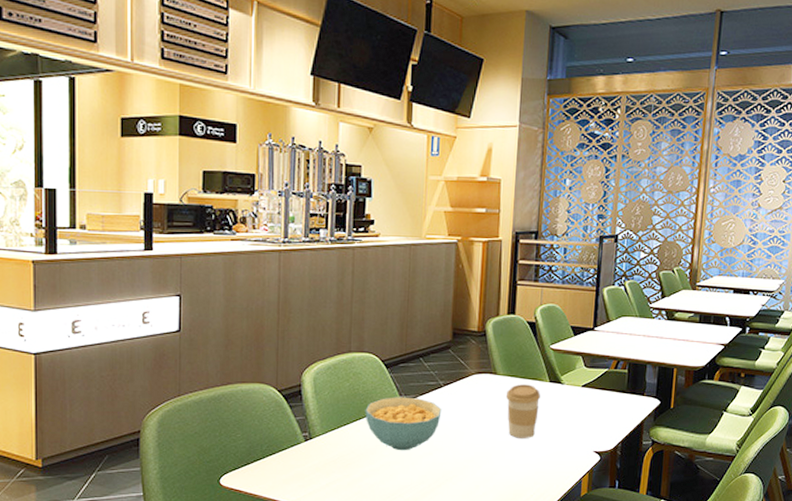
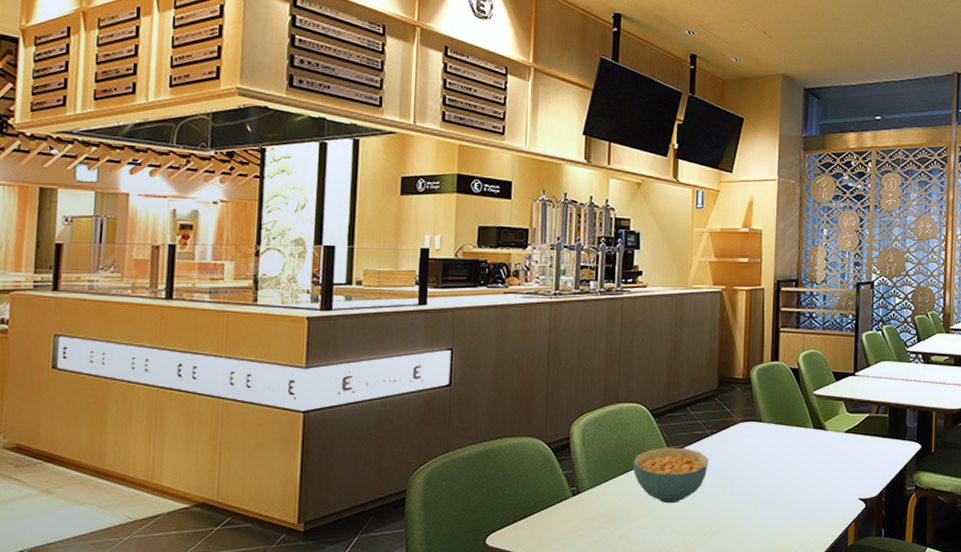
coffee cup: present [505,384,541,438] -> none [771,431,806,487]

